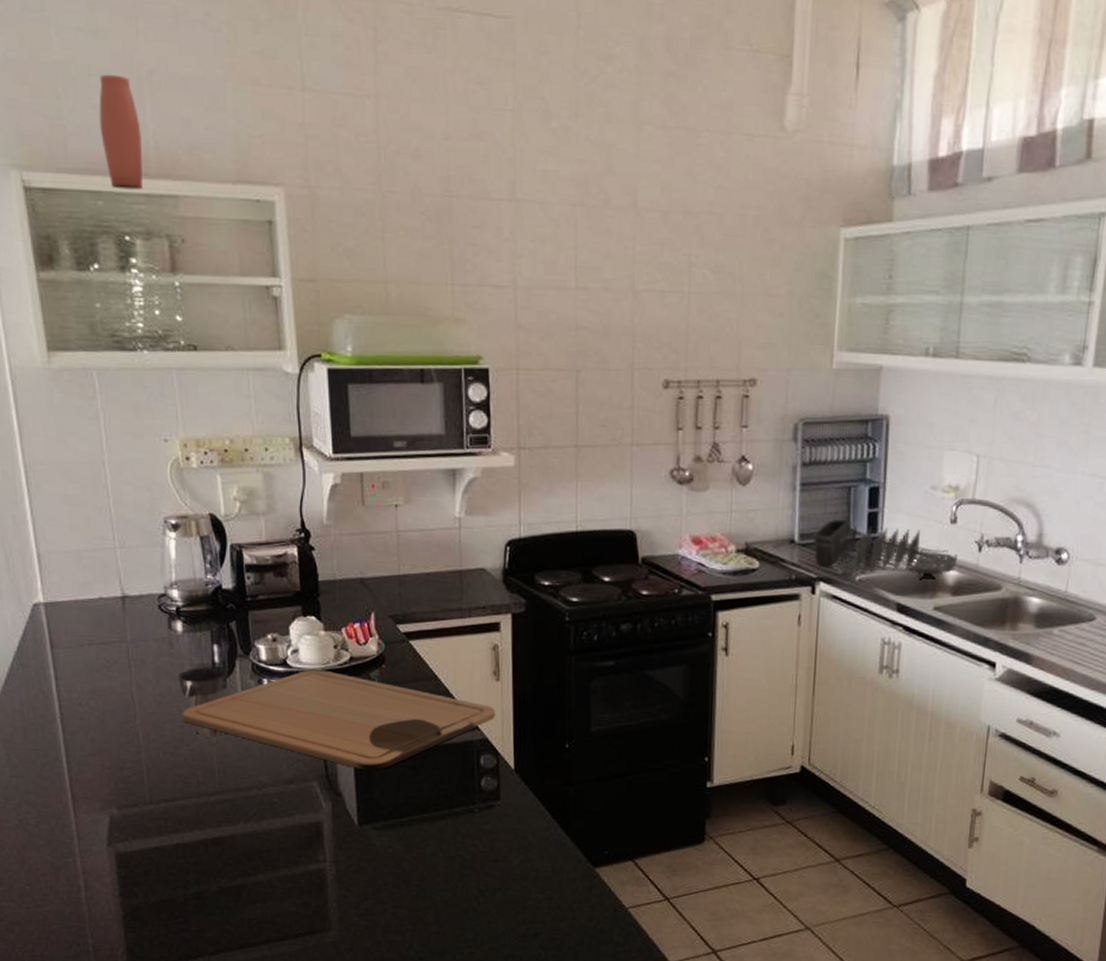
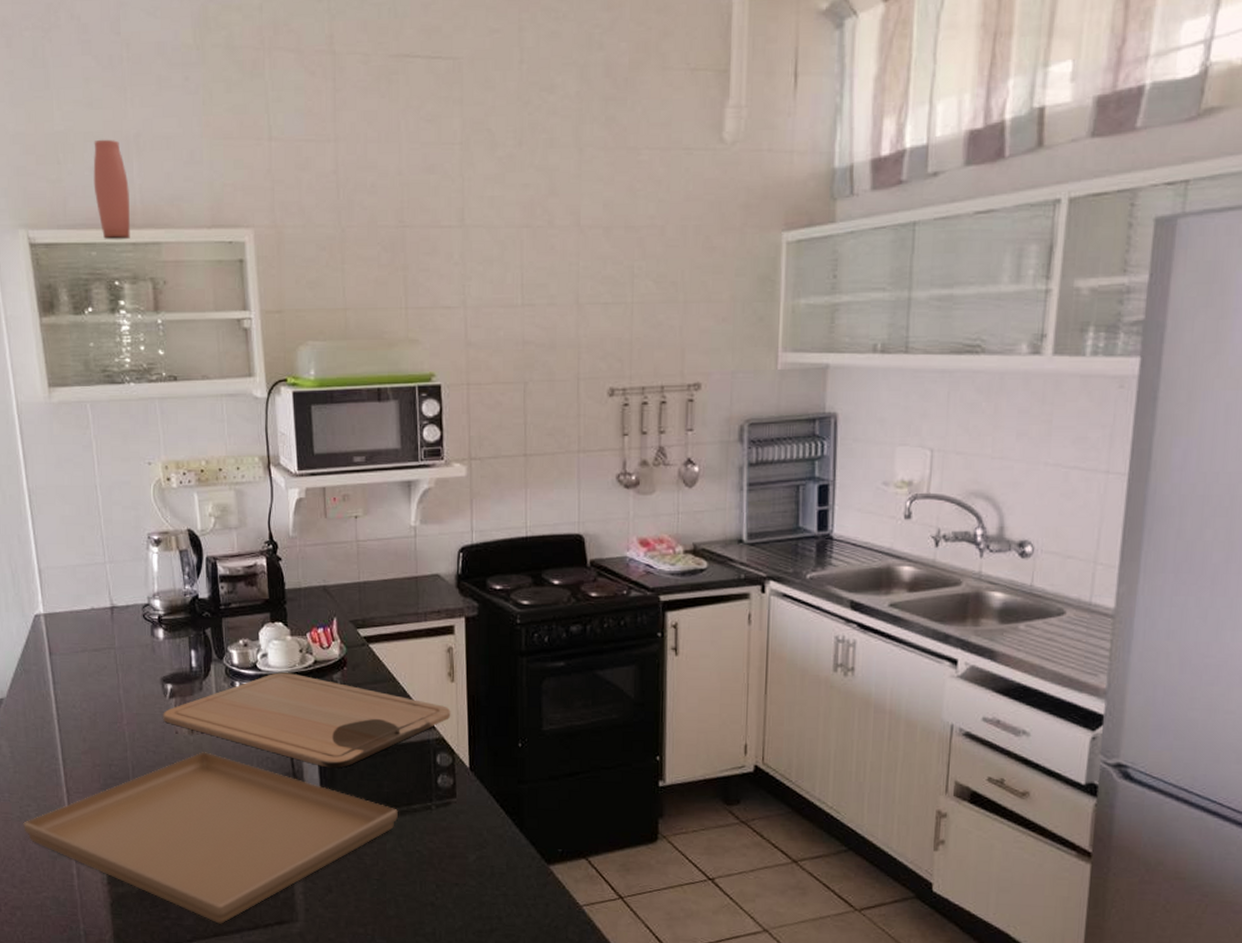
serving tray: none [22,754,439,935] -> present [23,752,398,924]
dish rack: present [811,519,958,580] -> none [760,518,913,577]

